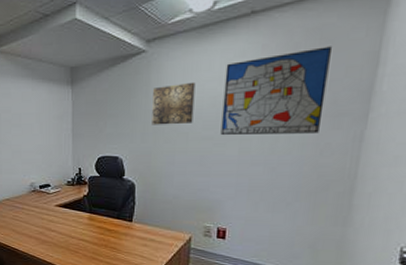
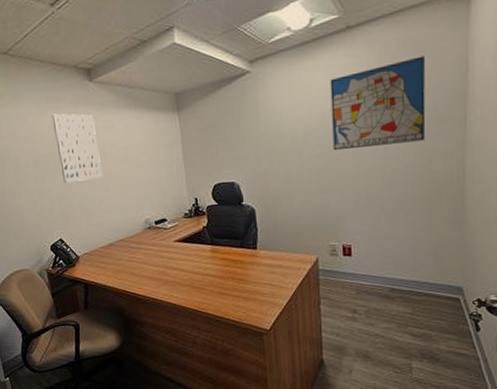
wall art: present [152,82,196,125] -> none [262,99,305,147]

